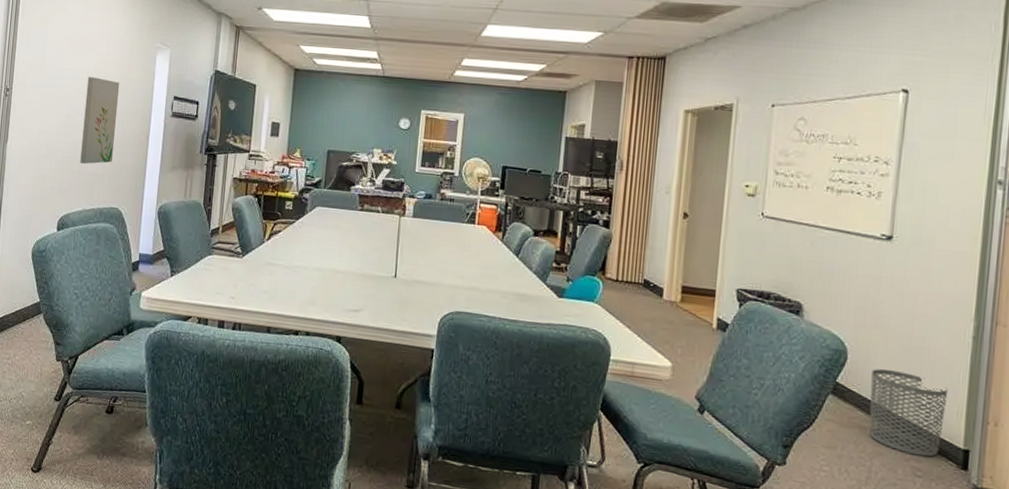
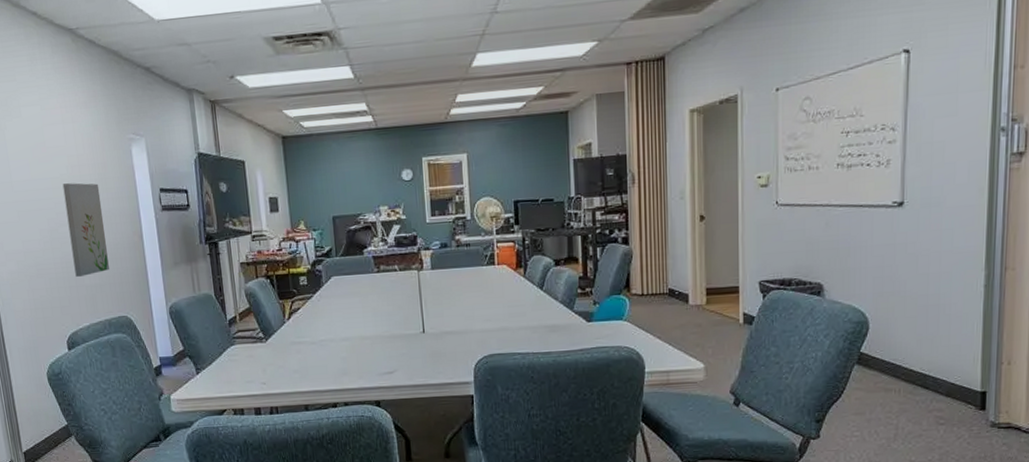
waste bin: present [869,369,949,457] -> none [892,331,965,406]

